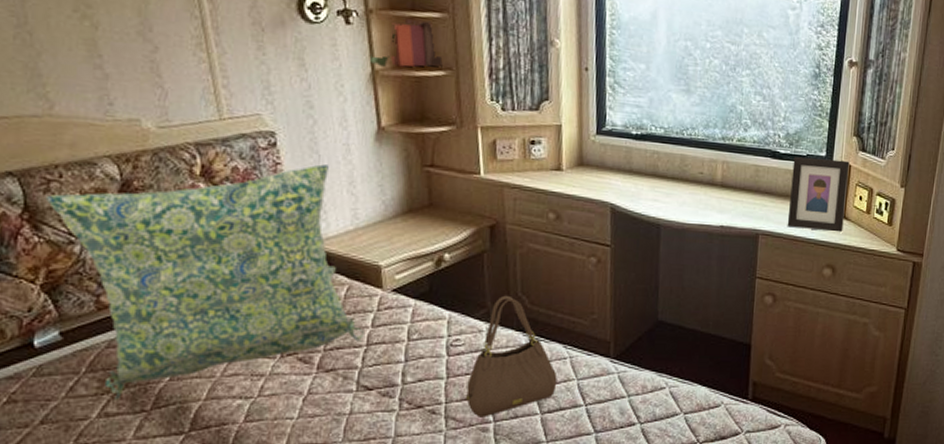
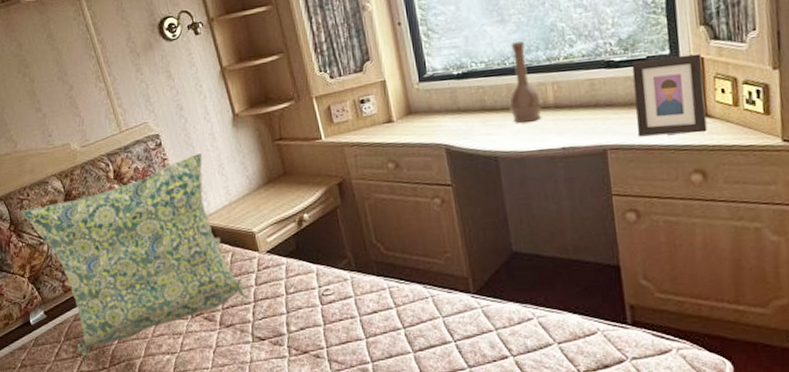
books: present [370,20,443,67] -> none [218,15,275,63]
handbag: present [466,295,557,417] -> none [342,244,424,359]
vase: none [679,114,711,196] -> present [508,41,543,123]

